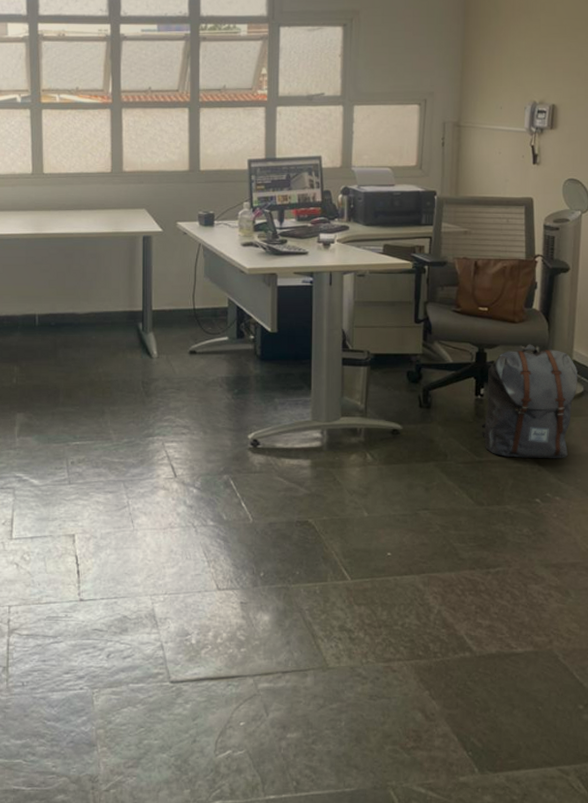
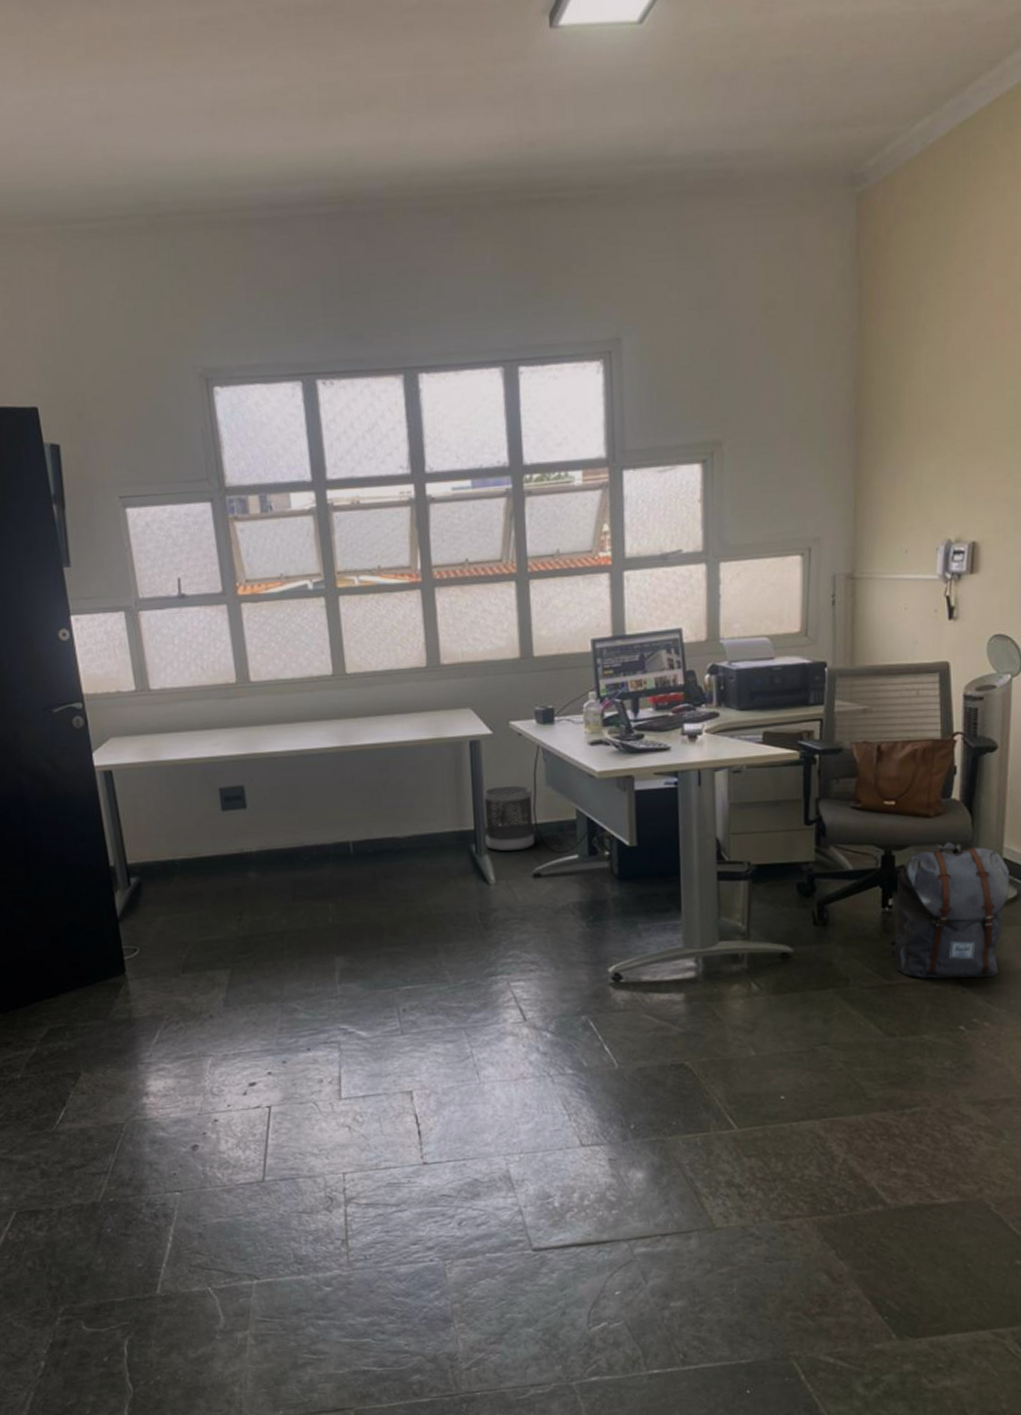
wastebasket: none [151,275,193,331] -> present [483,785,535,852]

